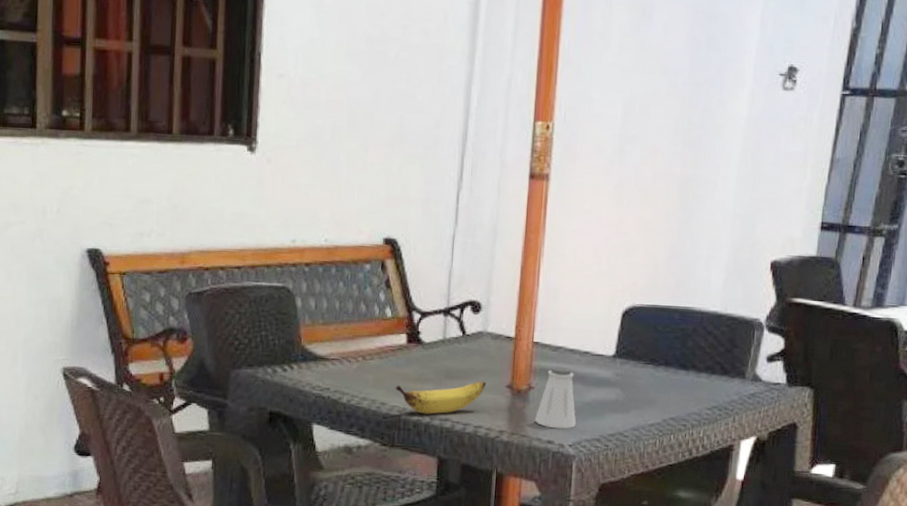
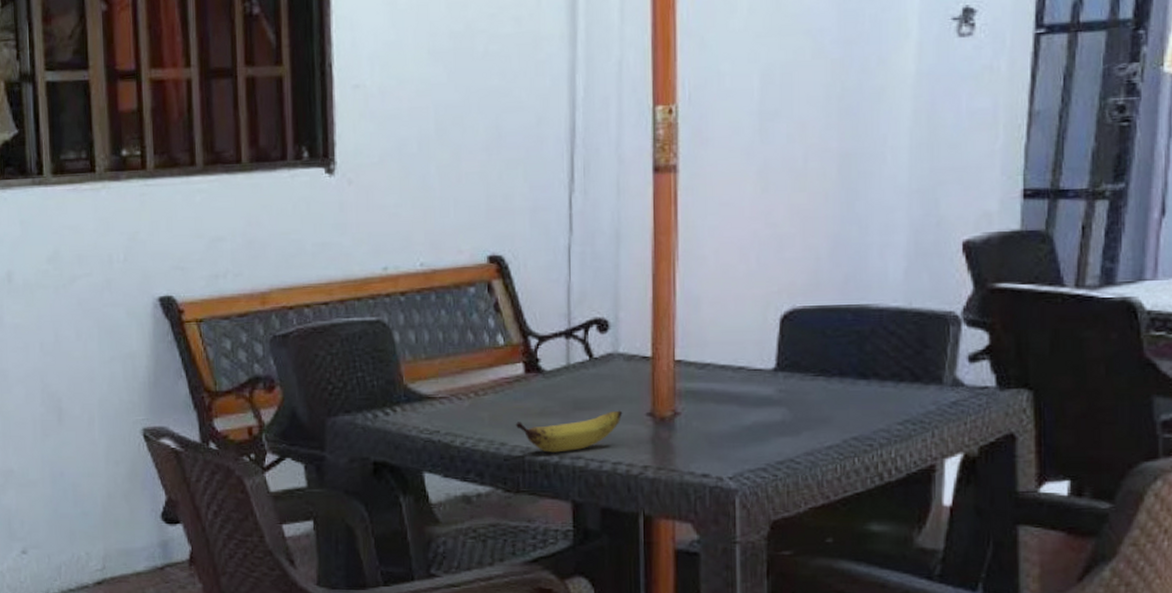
saltshaker: present [534,366,577,429] -> none [684,386,736,460]

